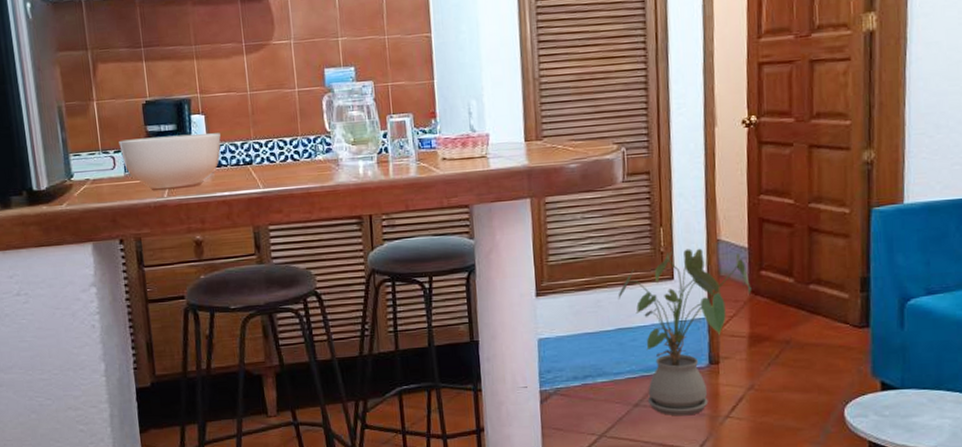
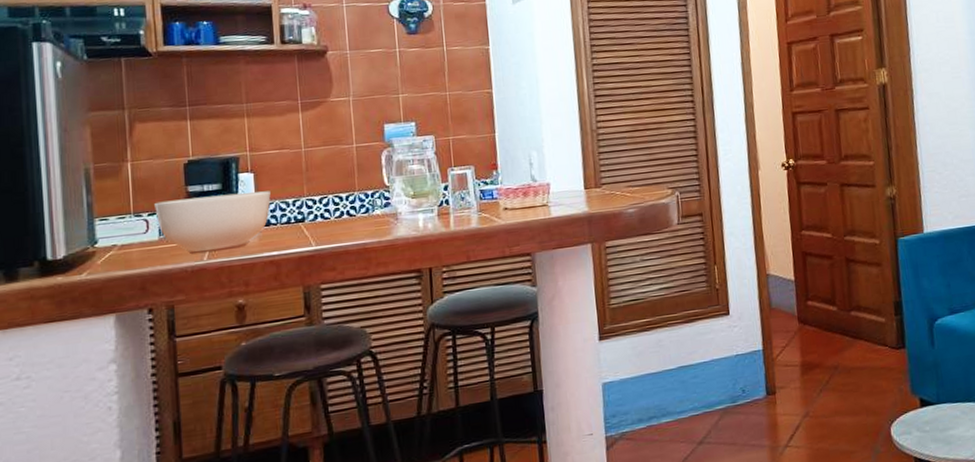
house plant: present [618,248,752,416] -> none [678,283,801,451]

